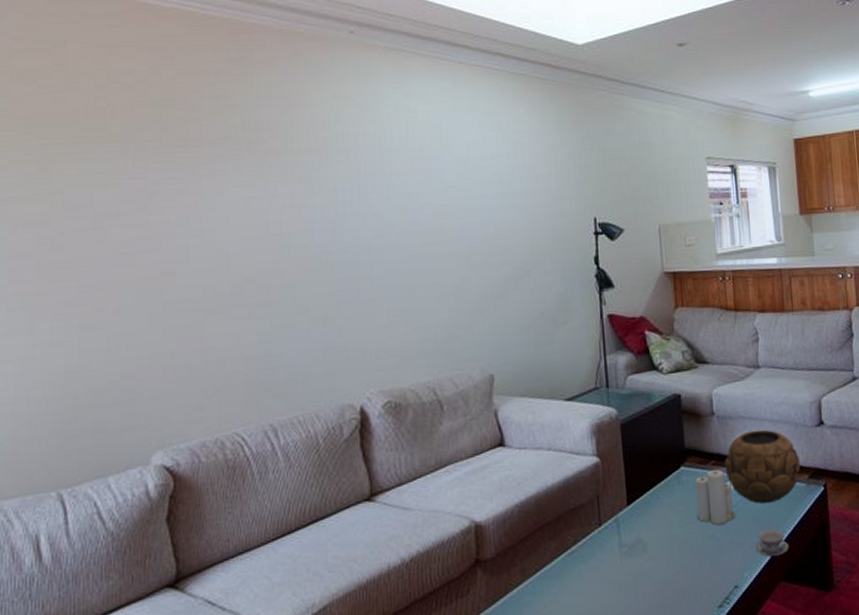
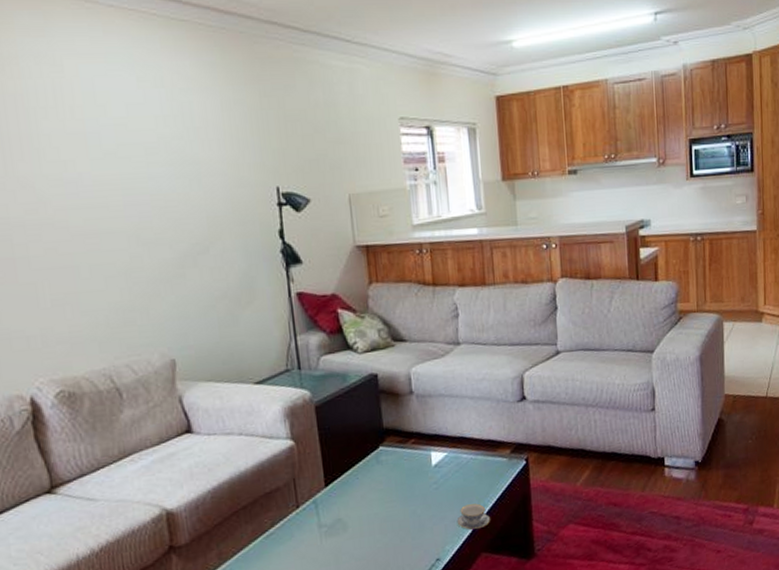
candle: present [696,467,736,525] -> none [395,446,437,502]
decorative bowl: present [724,429,800,504] -> none [424,406,502,480]

